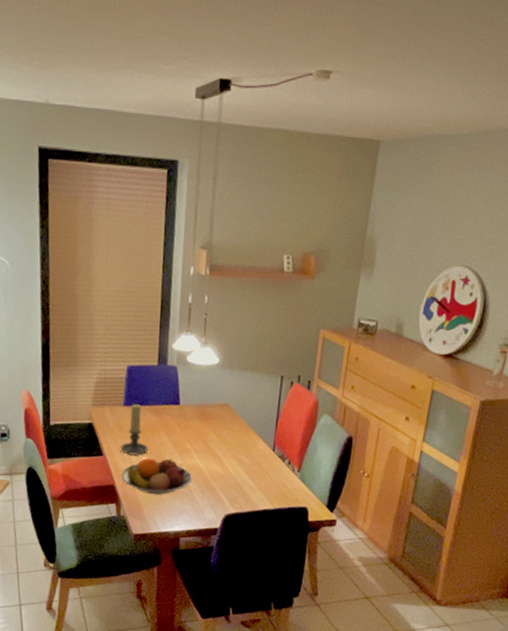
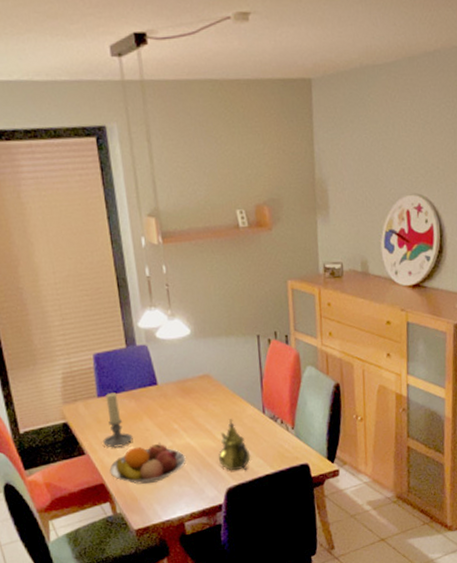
teapot: none [222,450,254,502] -> present [218,419,251,471]

